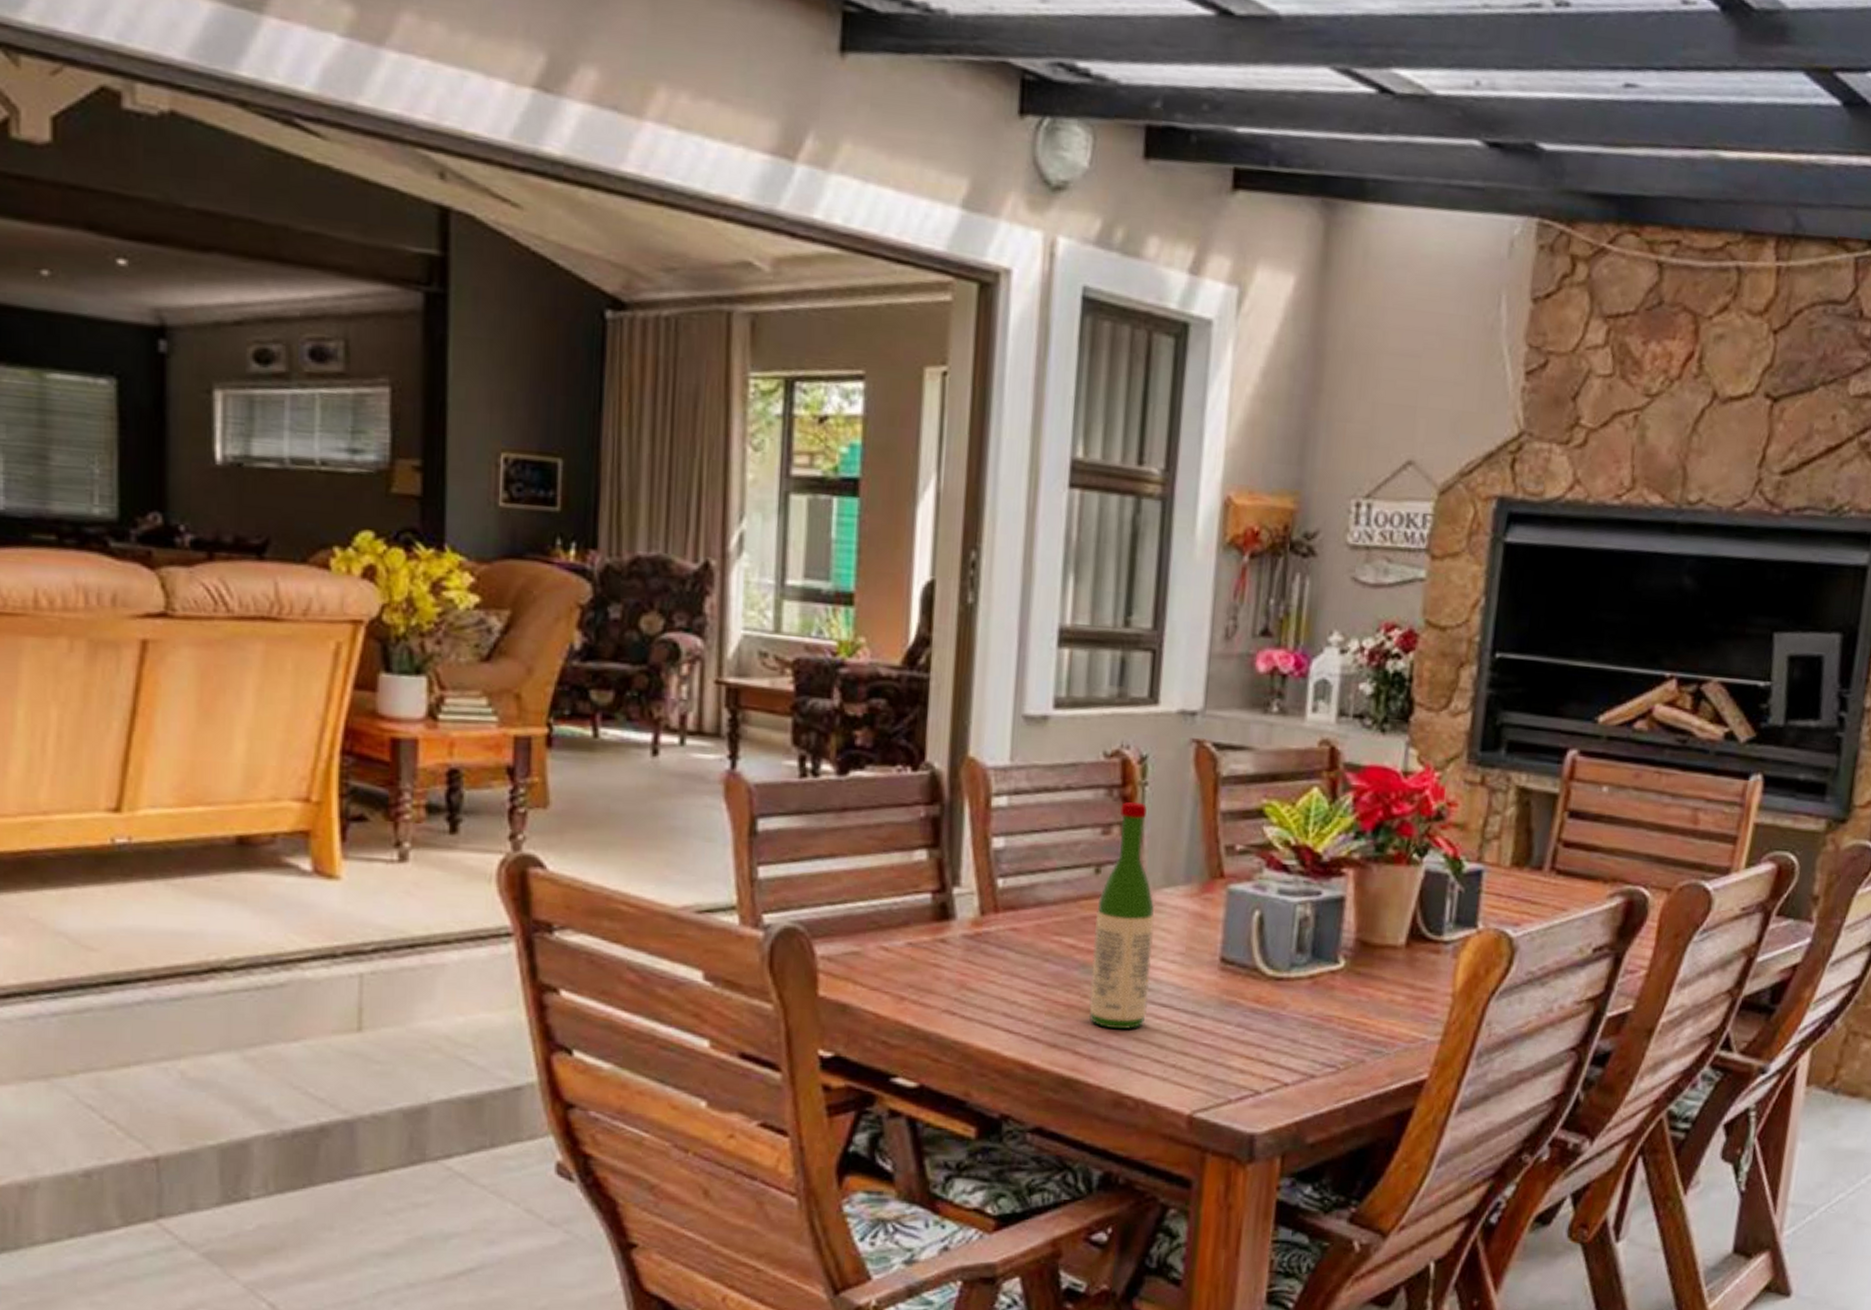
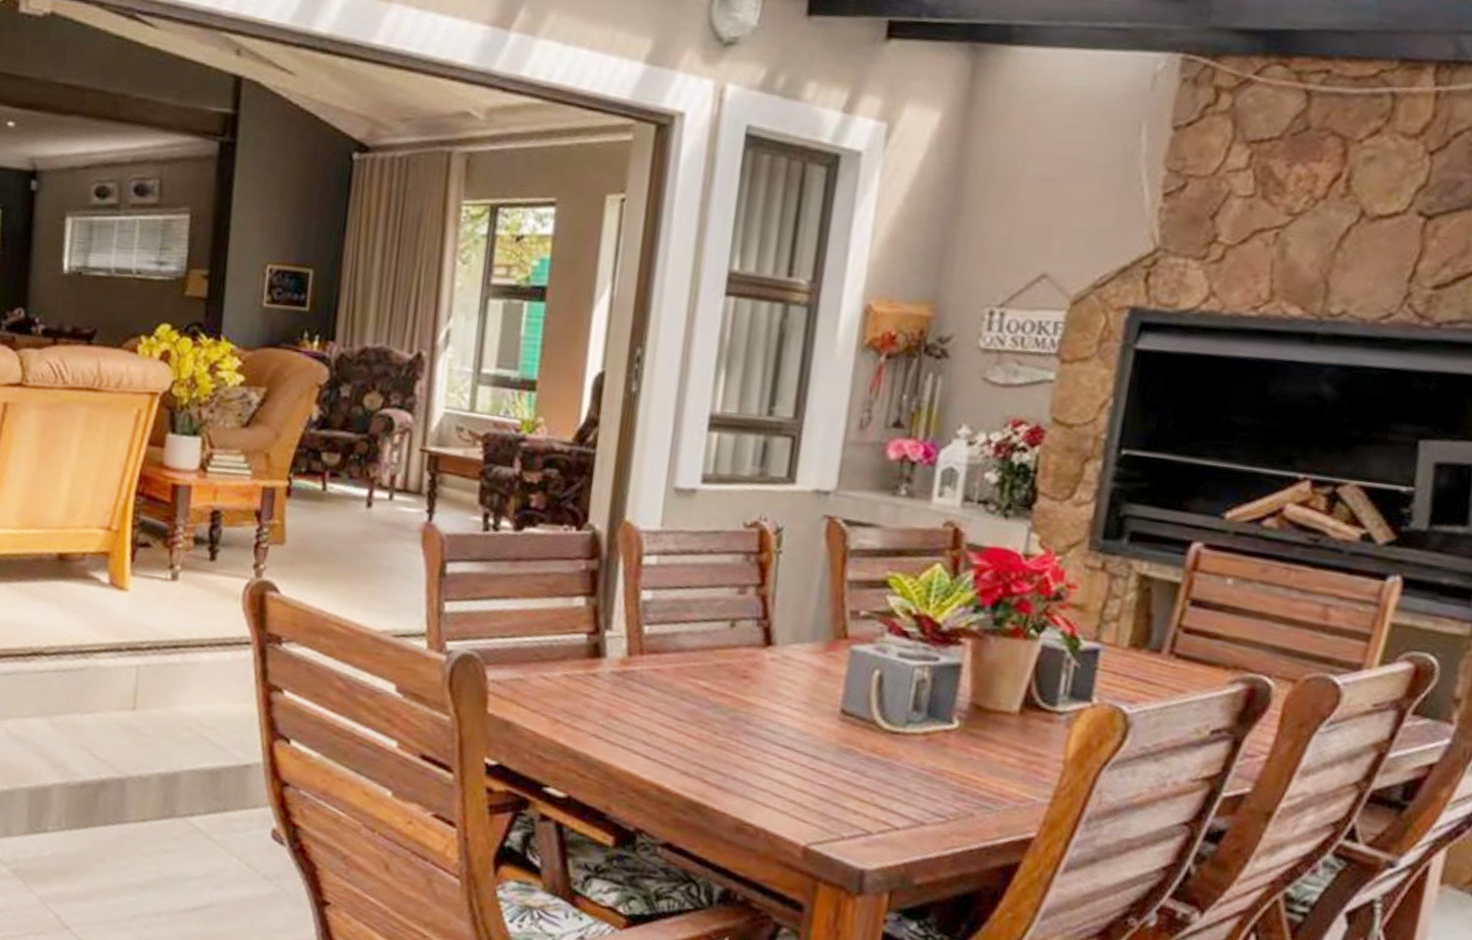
wine bottle: present [1088,801,1155,1030] -> none [718,566,783,766]

